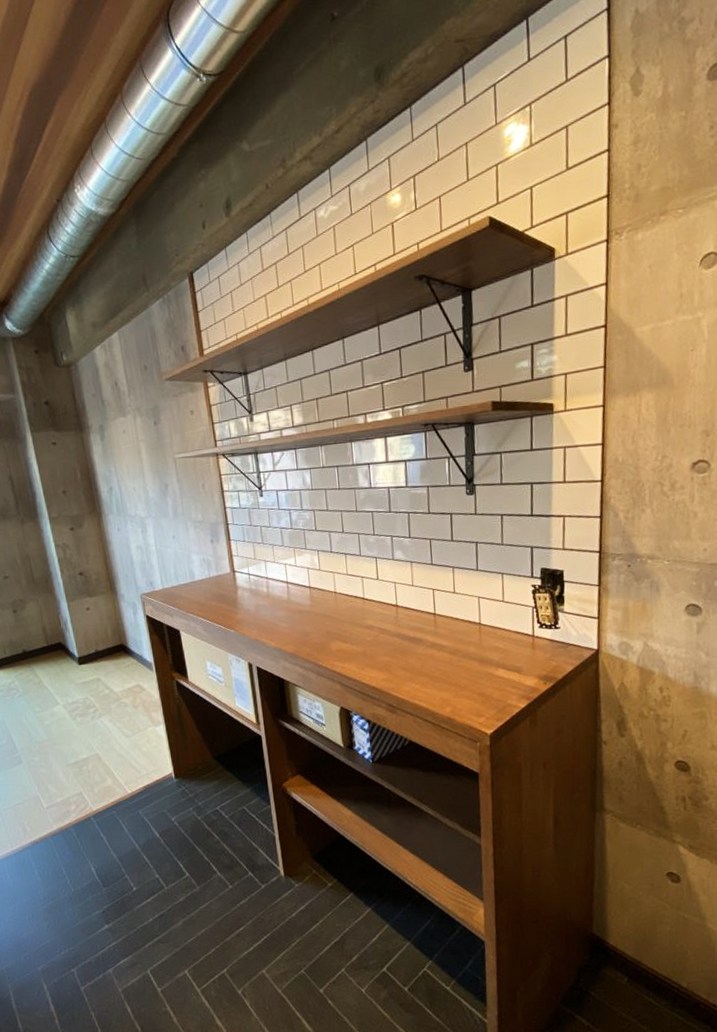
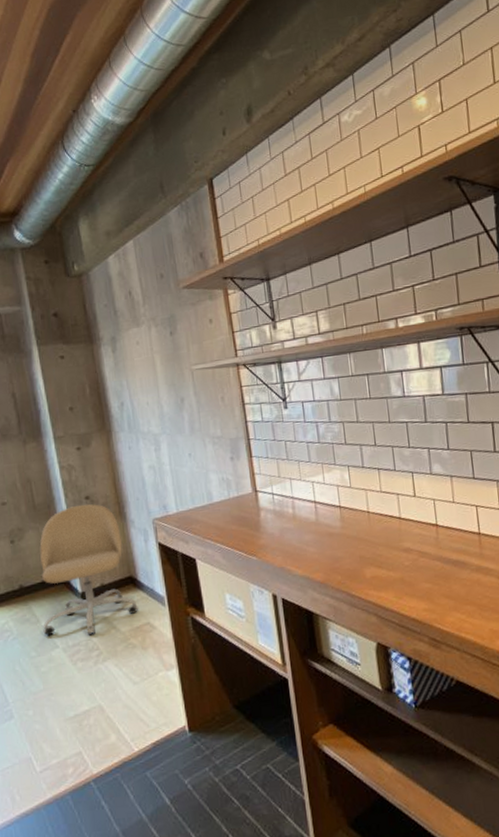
office chair: none [39,579,130,695] -> present [39,503,139,636]

